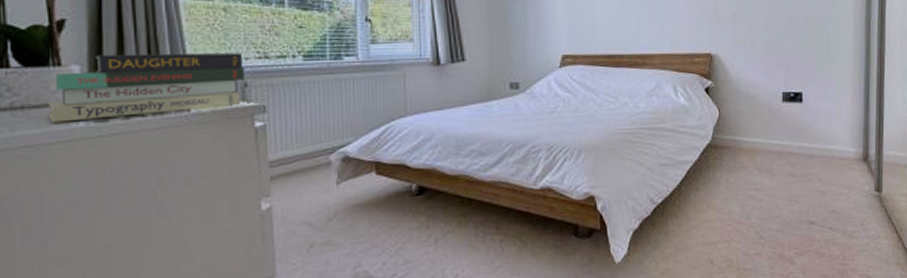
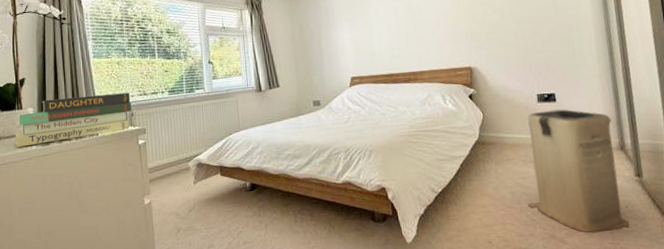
laundry basket: none [758,111,862,252] -> present [527,109,630,233]

